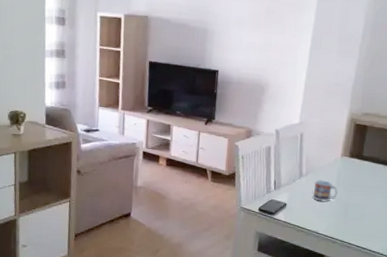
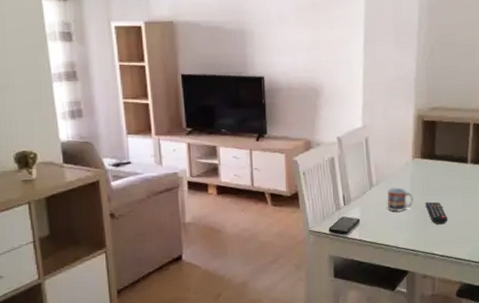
remote control: none [347,196,367,218] -> present [425,201,447,224]

